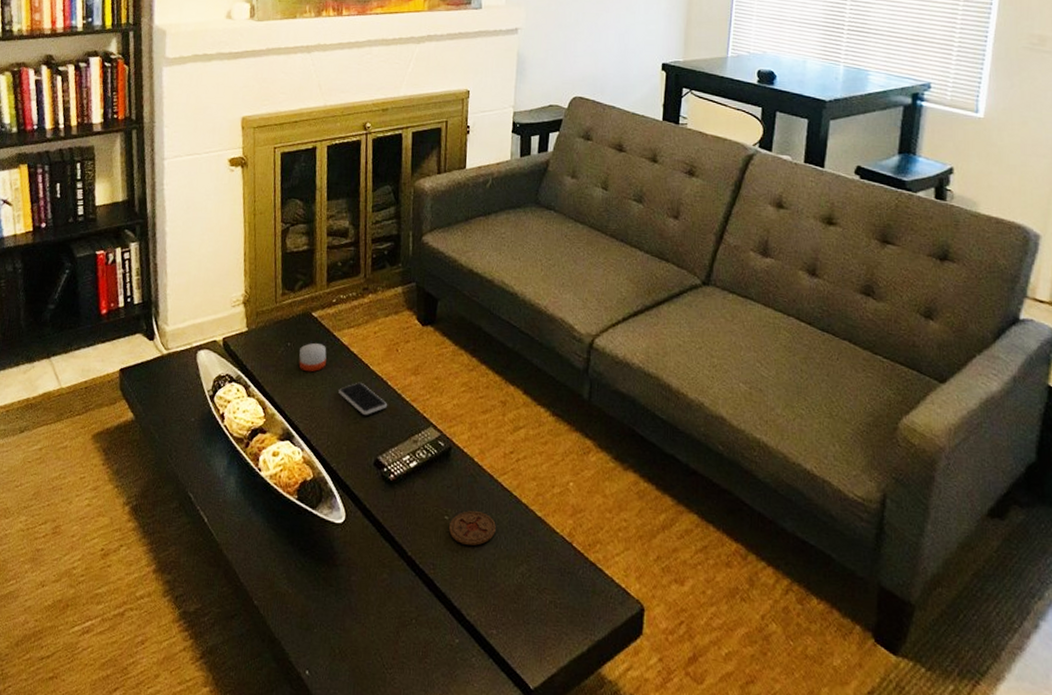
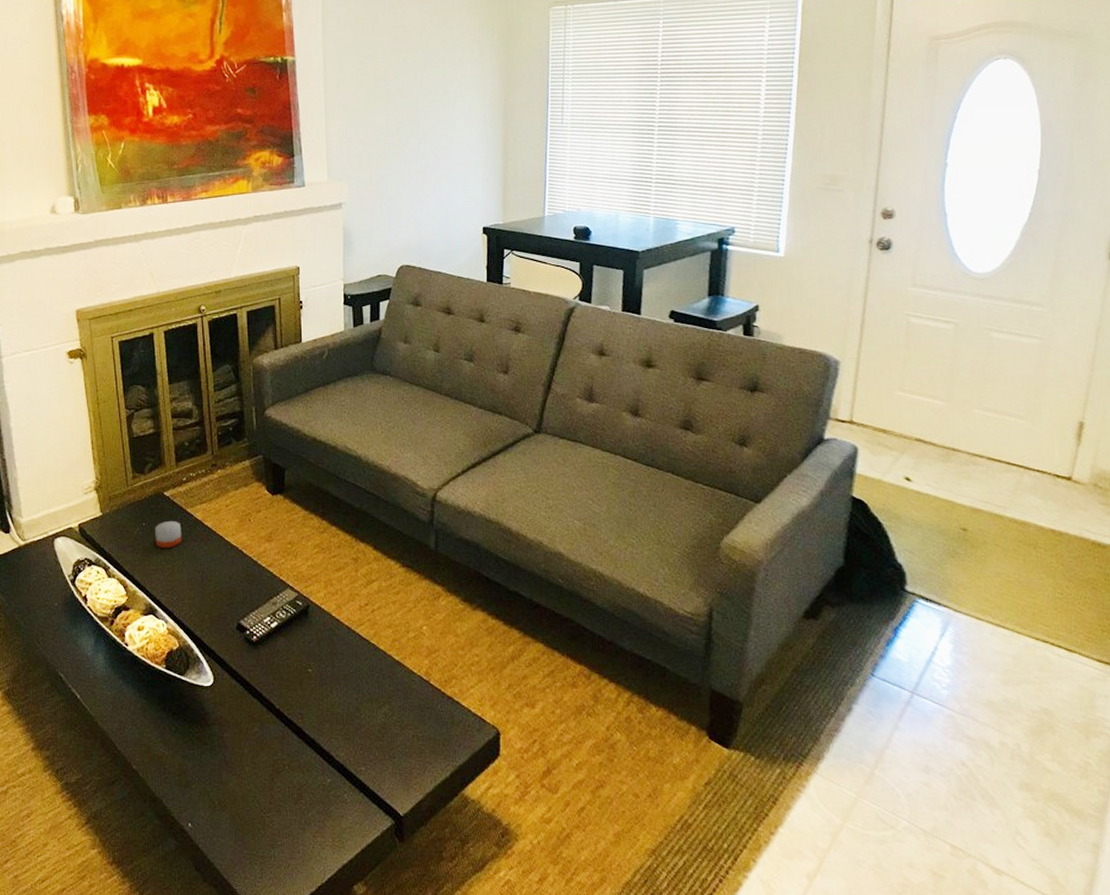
smartphone: present [338,382,388,415] -> none [196,553,245,583]
coaster: present [449,511,496,546] -> none [313,662,357,693]

